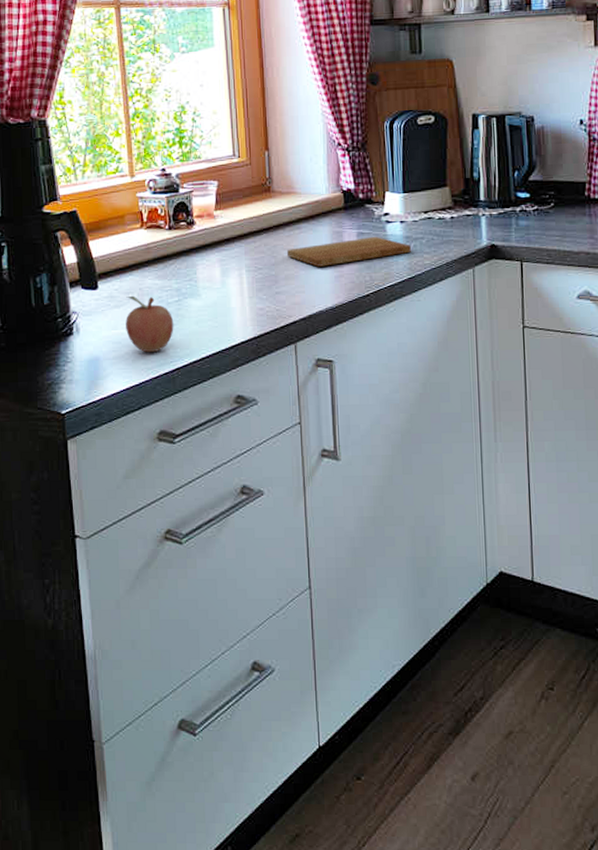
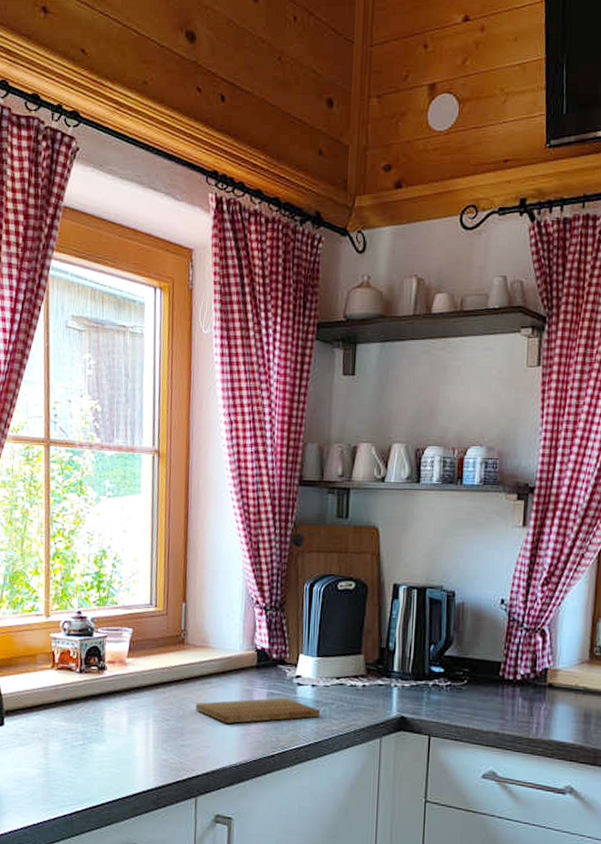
fruit: present [126,295,174,353] -> none [28,735,77,794]

